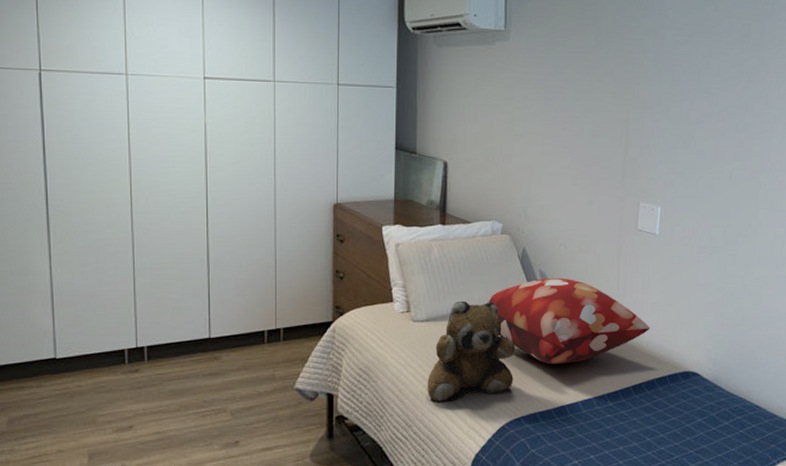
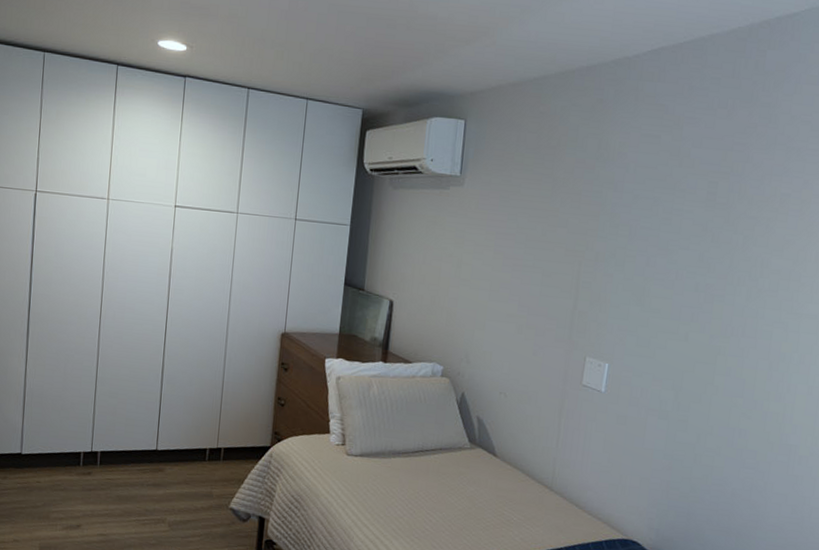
teddy bear: present [427,300,516,404] -> none [355,439,447,541]
decorative pillow: present [488,277,650,365] -> none [422,425,589,516]

